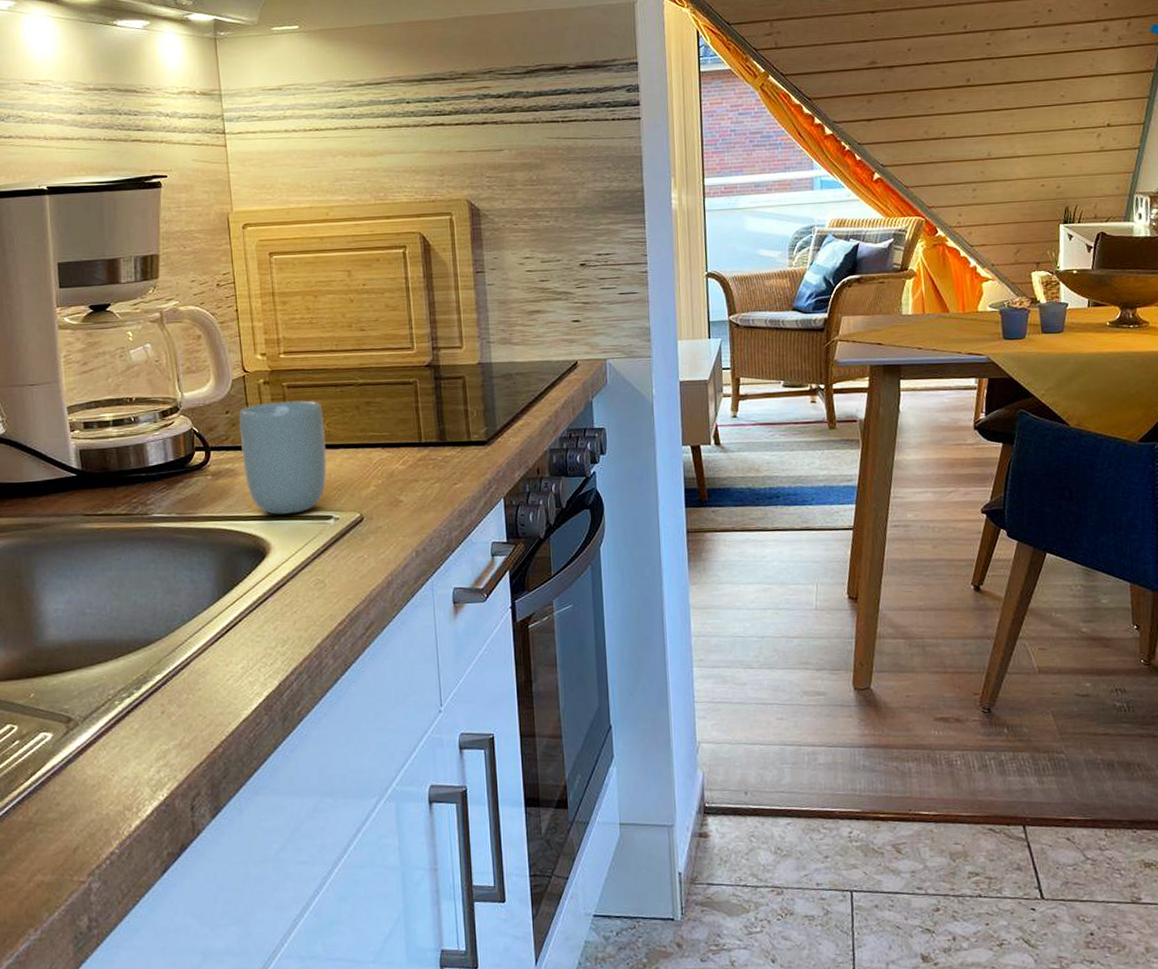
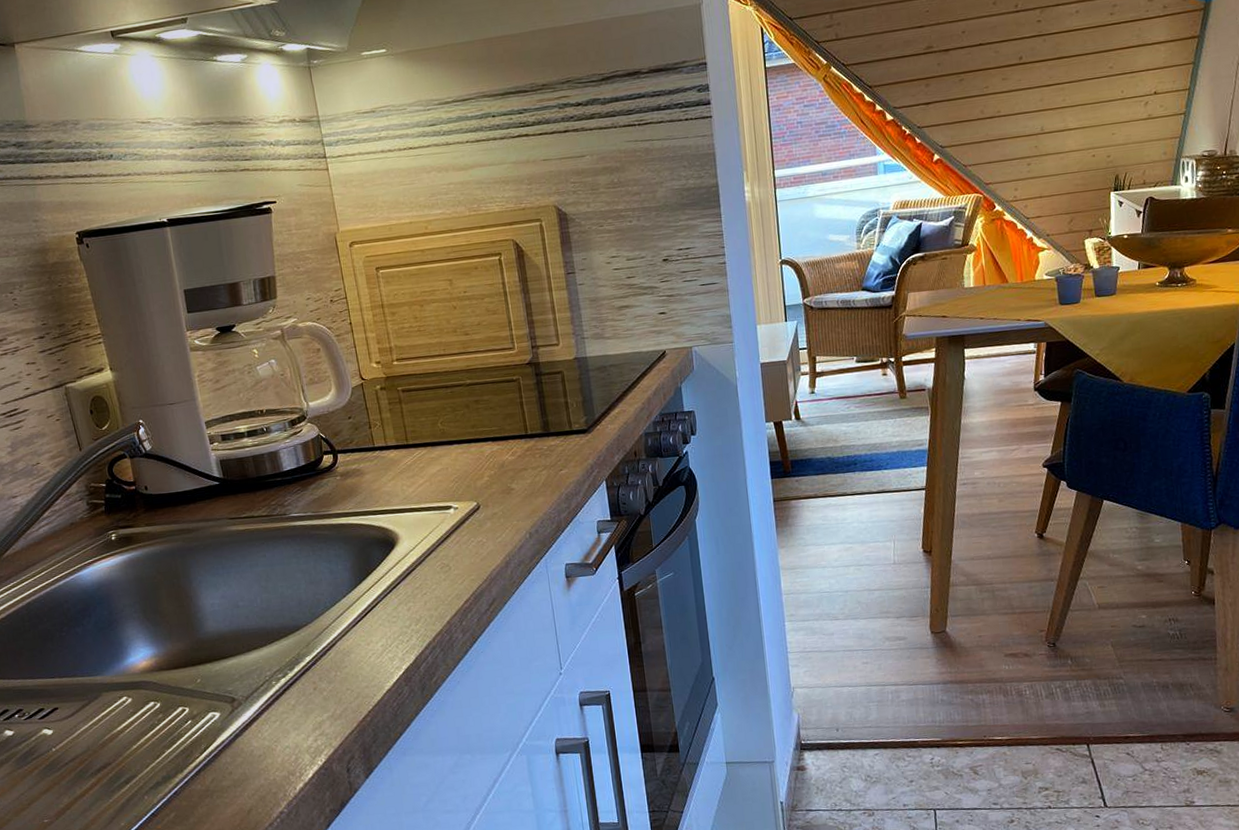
cup: present [239,400,327,515] -> none [360,402,444,508]

